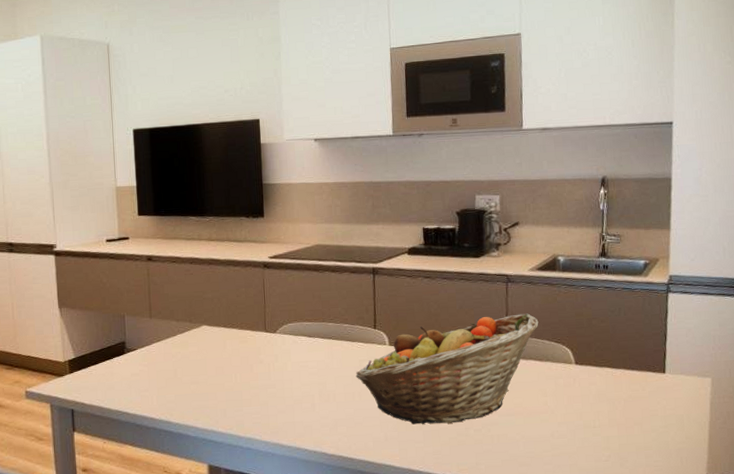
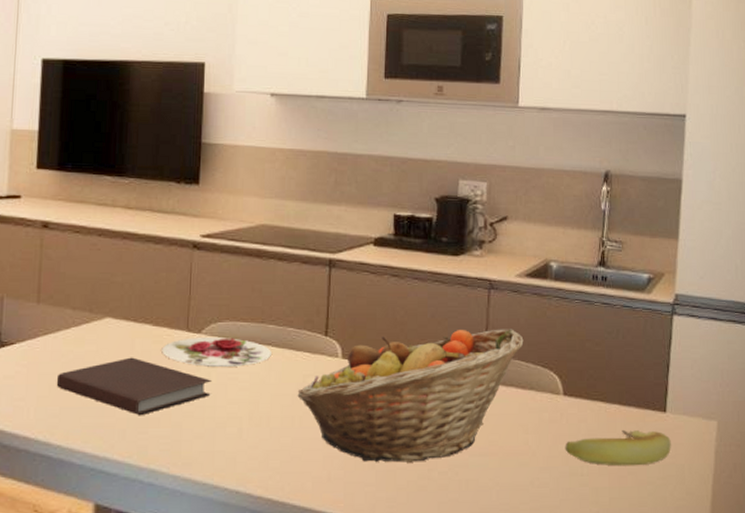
notebook: none [170,354,288,398] -> present [56,357,213,416]
plate: none [247,335,333,358] -> present [161,338,271,367]
banana: none [578,389,671,419] -> present [565,429,671,466]

